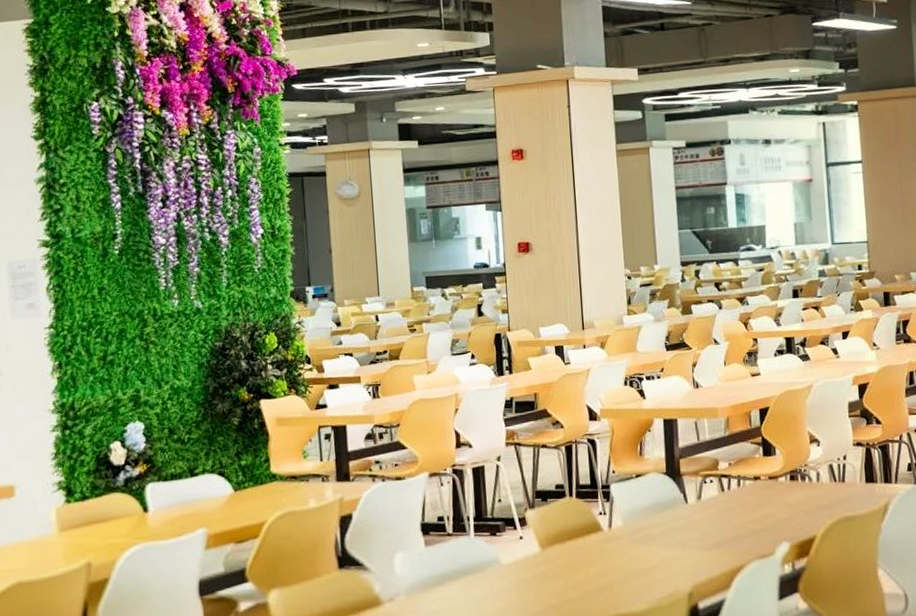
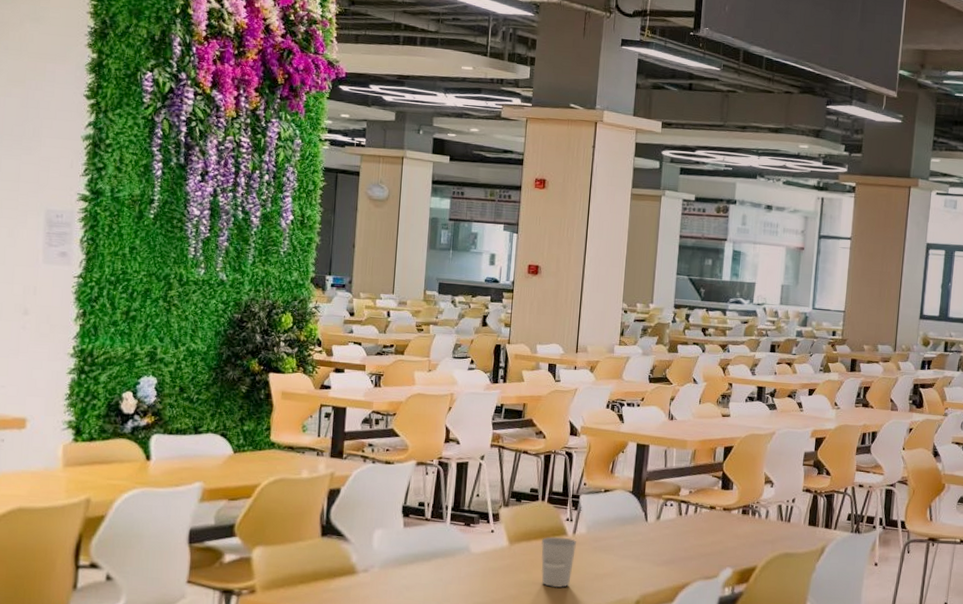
cup: none [576,533,614,591] -> present [541,536,576,588]

